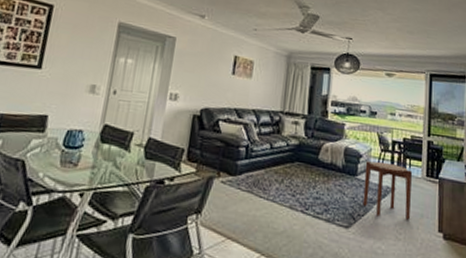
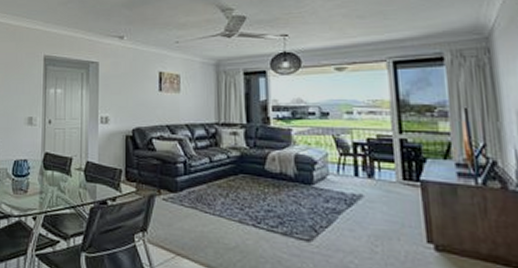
side table: present [363,161,413,220] -> none [322,168,387,230]

